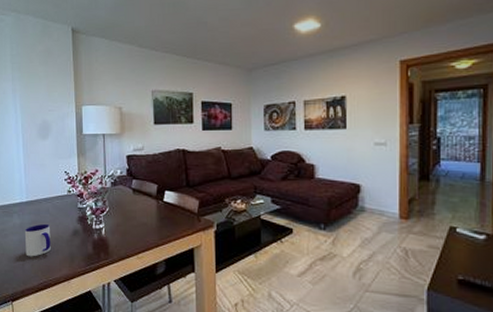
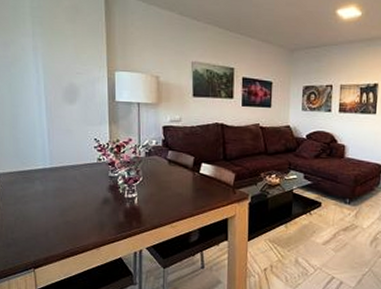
mug: present [24,223,51,257] -> none [48,191,78,225]

